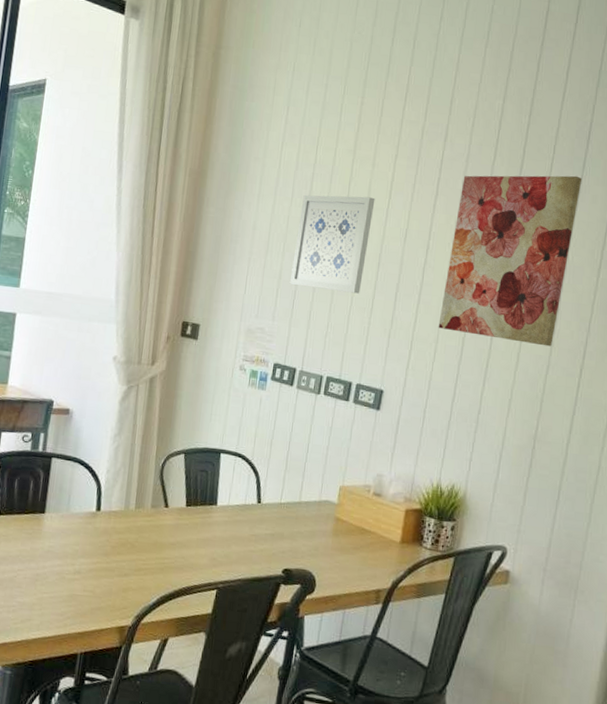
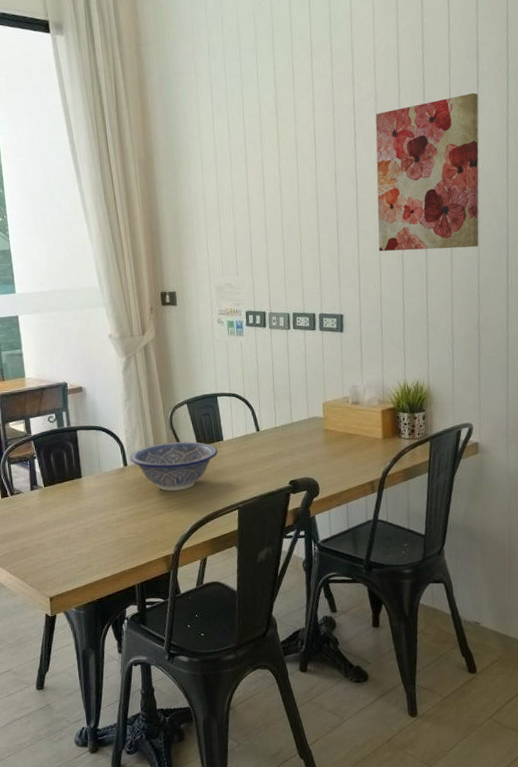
decorative bowl: none [105,493,209,554] -> present [129,441,218,492]
wall art: present [289,194,375,294] -> none [240,150,307,241]

